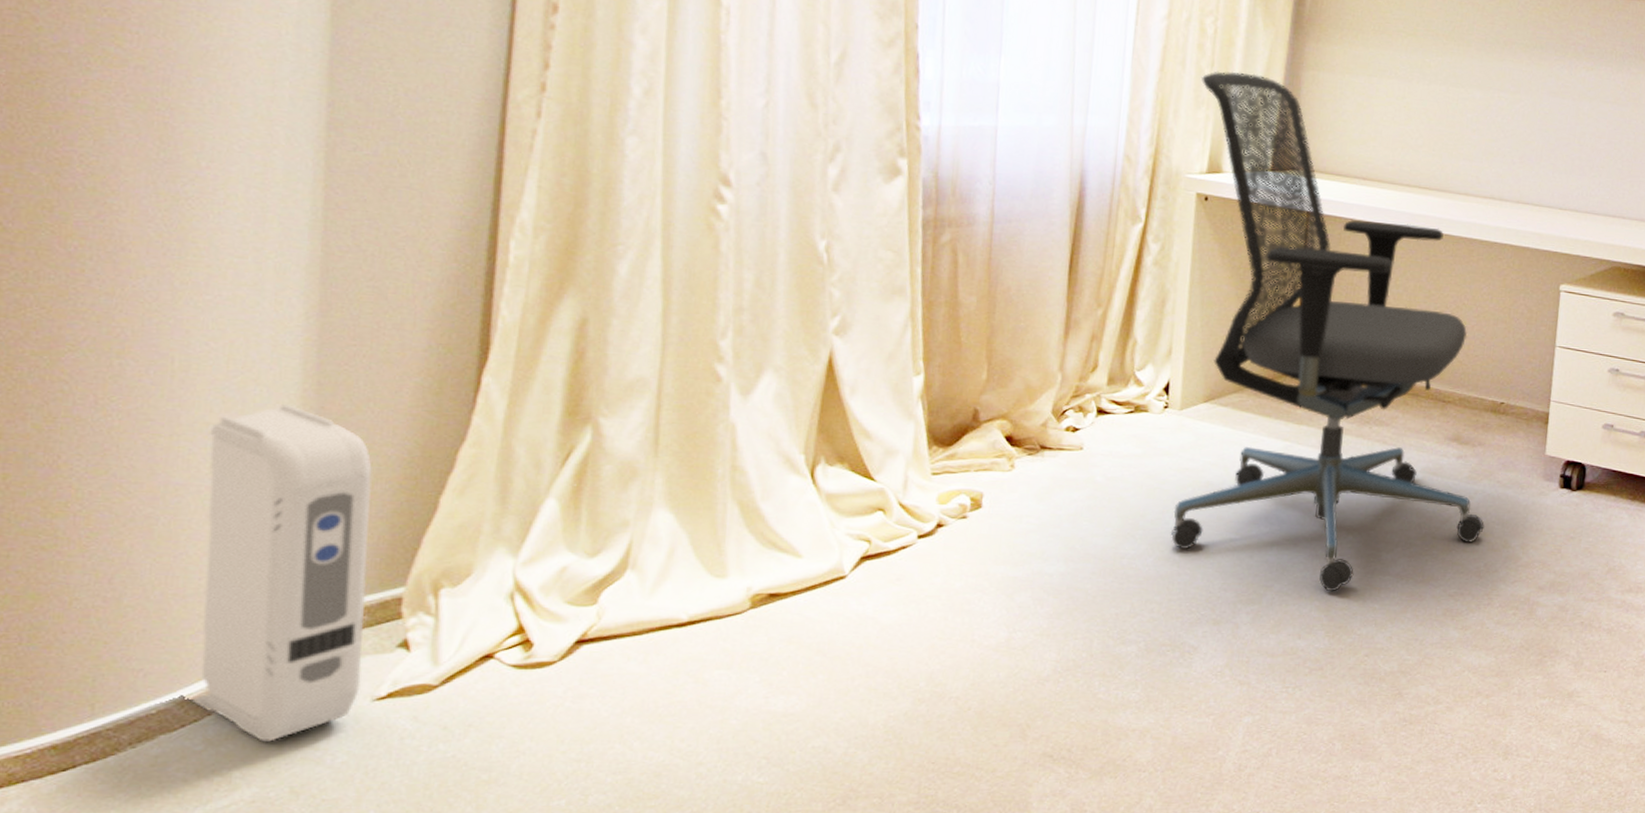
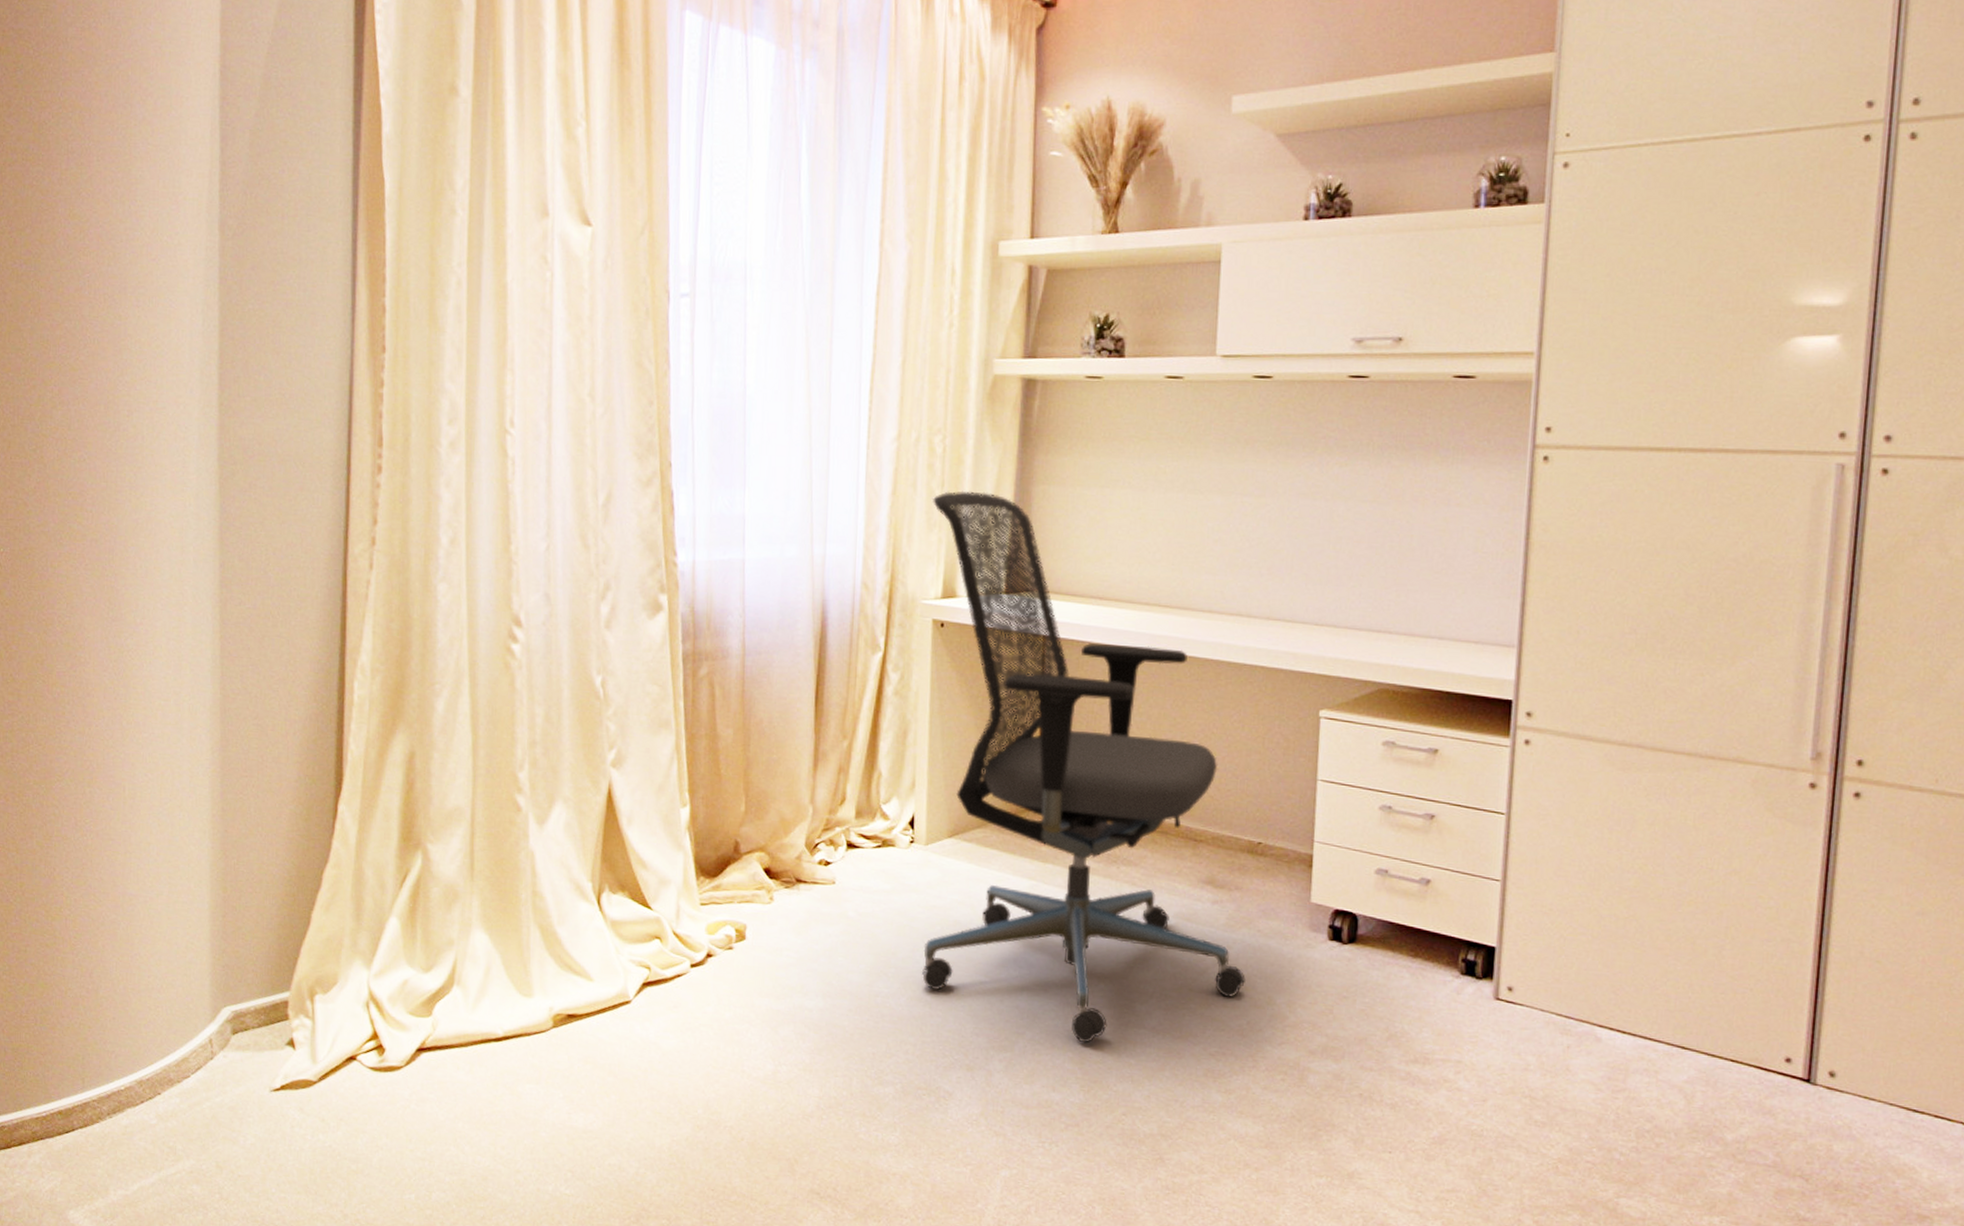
air purifier: present [187,404,372,742] -> none [144,827,263,1121]

